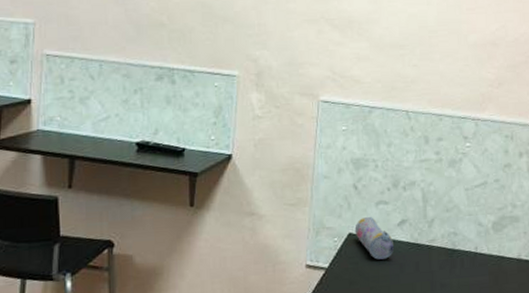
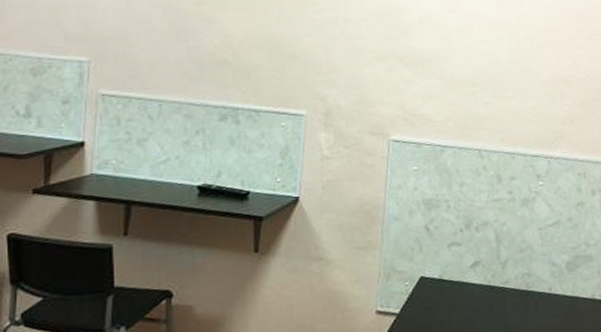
pencil case: present [354,216,395,260] -> none [426,258,468,304]

